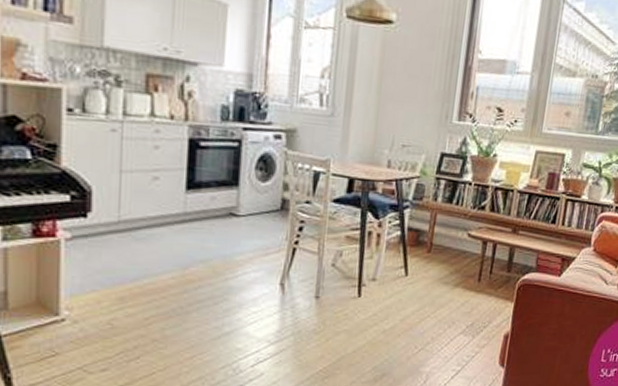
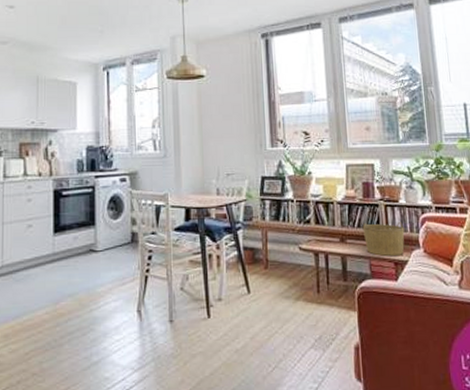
basket: none [537,214,580,253] -> present [362,222,405,257]

